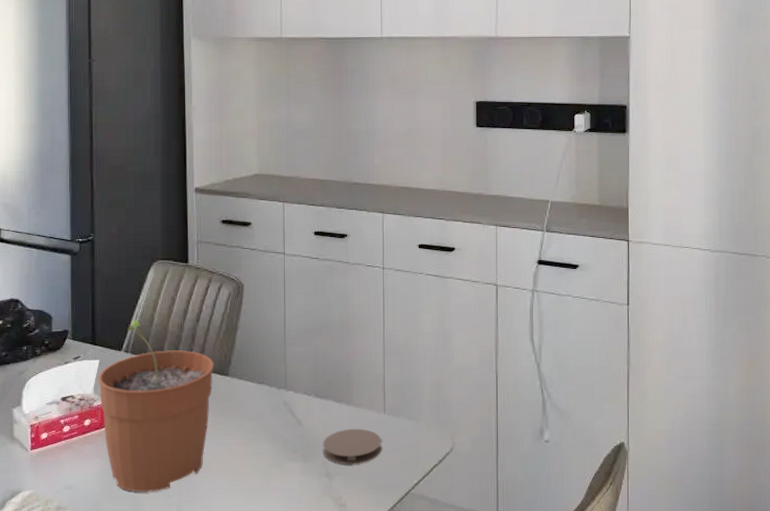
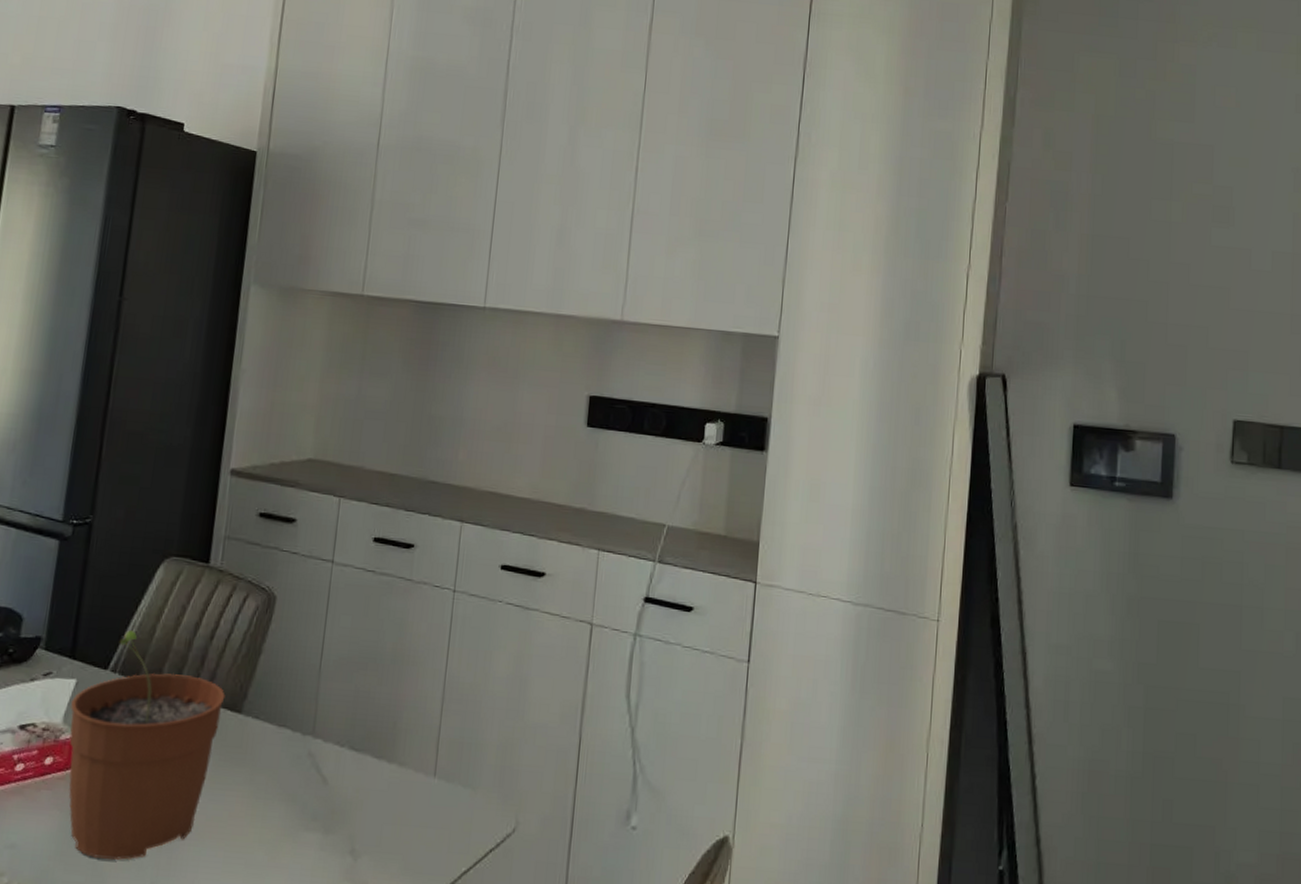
coaster: present [323,428,382,464] -> none [350,793,428,842]

